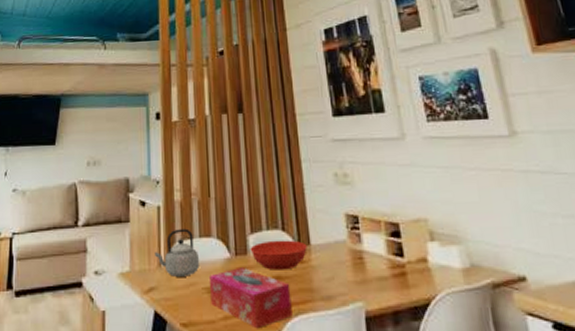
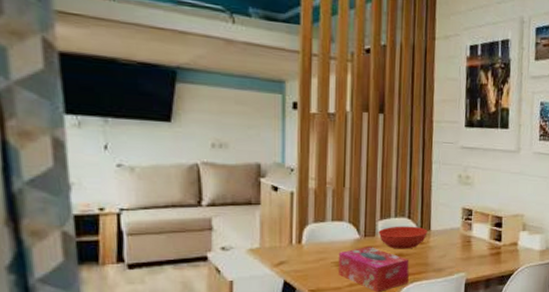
teapot: present [155,228,199,277] -> none [287,213,330,253]

